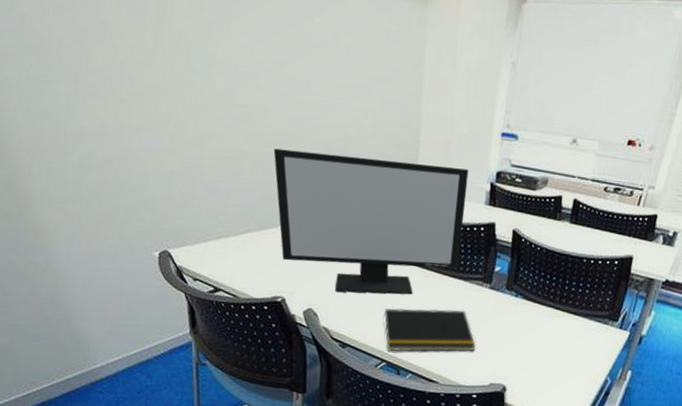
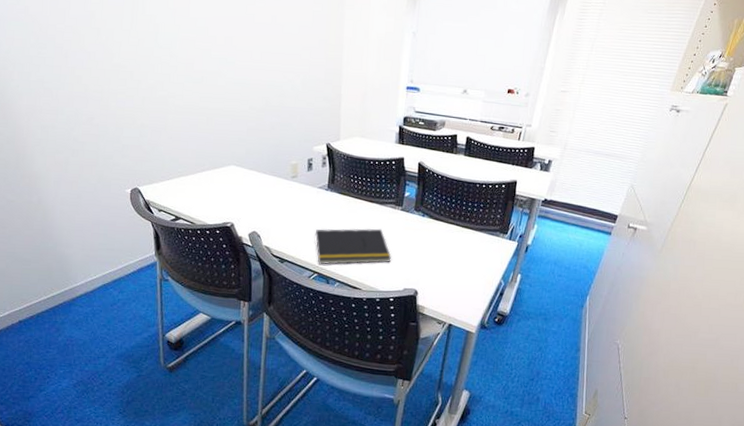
computer monitor: present [273,148,469,295] -> none [224,104,381,218]

